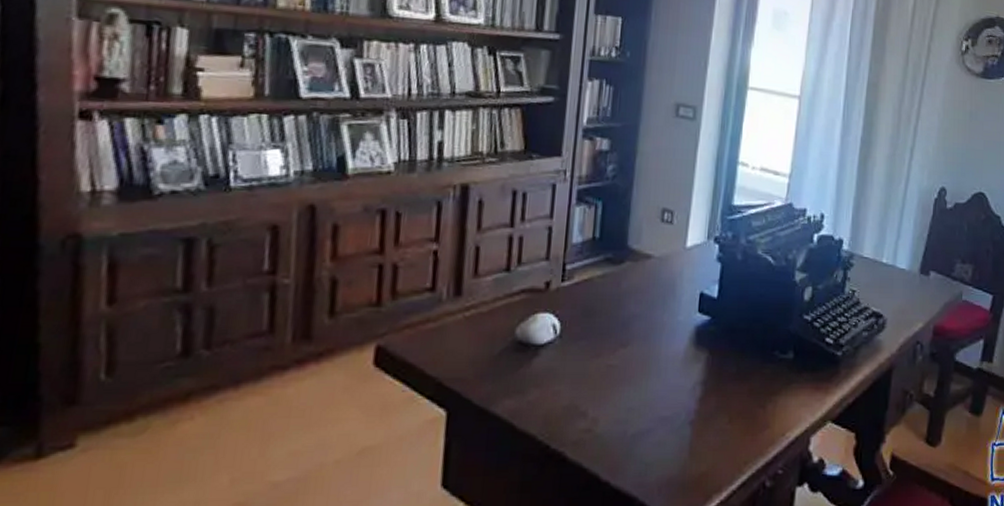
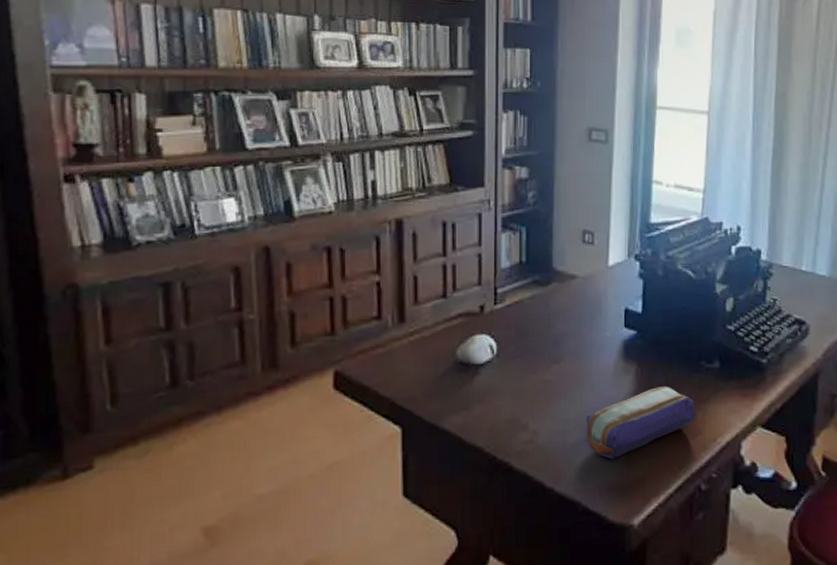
pencil case: none [649,376,766,453] -> present [586,387,696,460]

